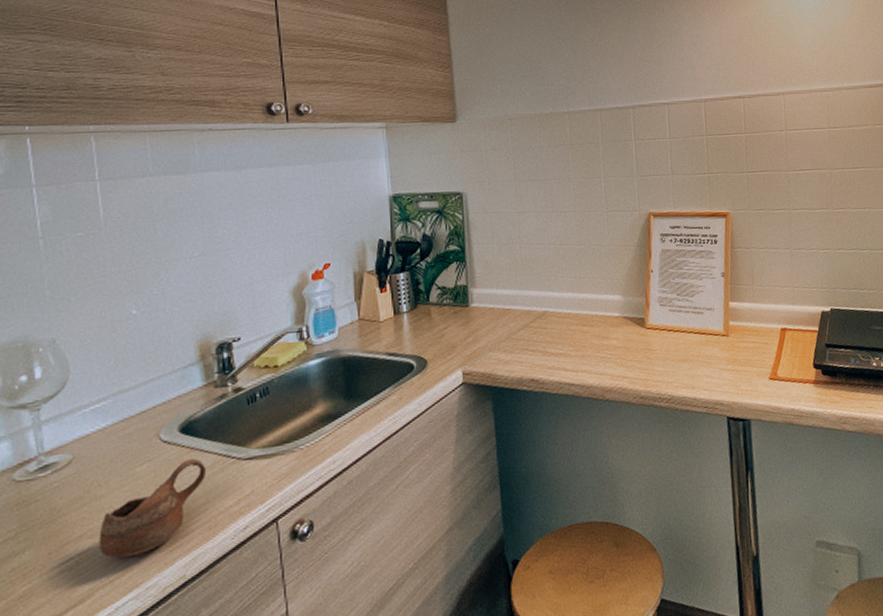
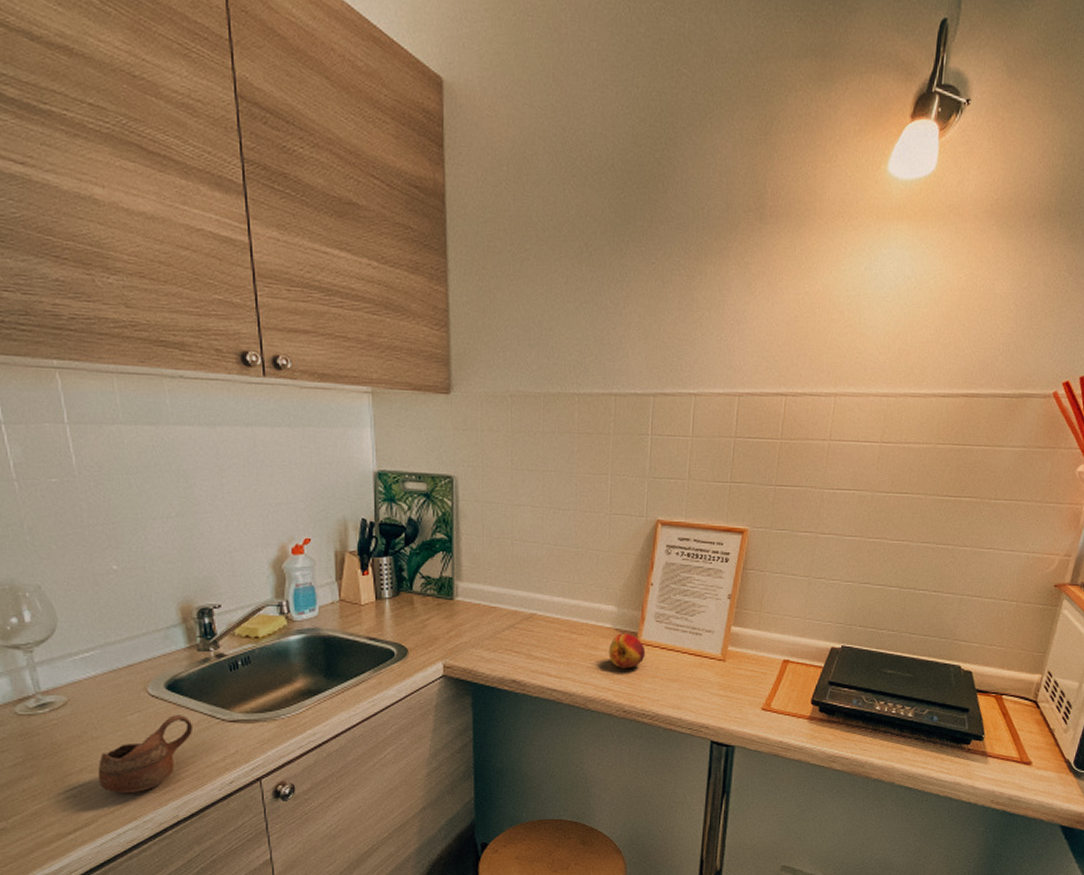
fruit: none [619,319,655,355] -> present [608,633,646,669]

